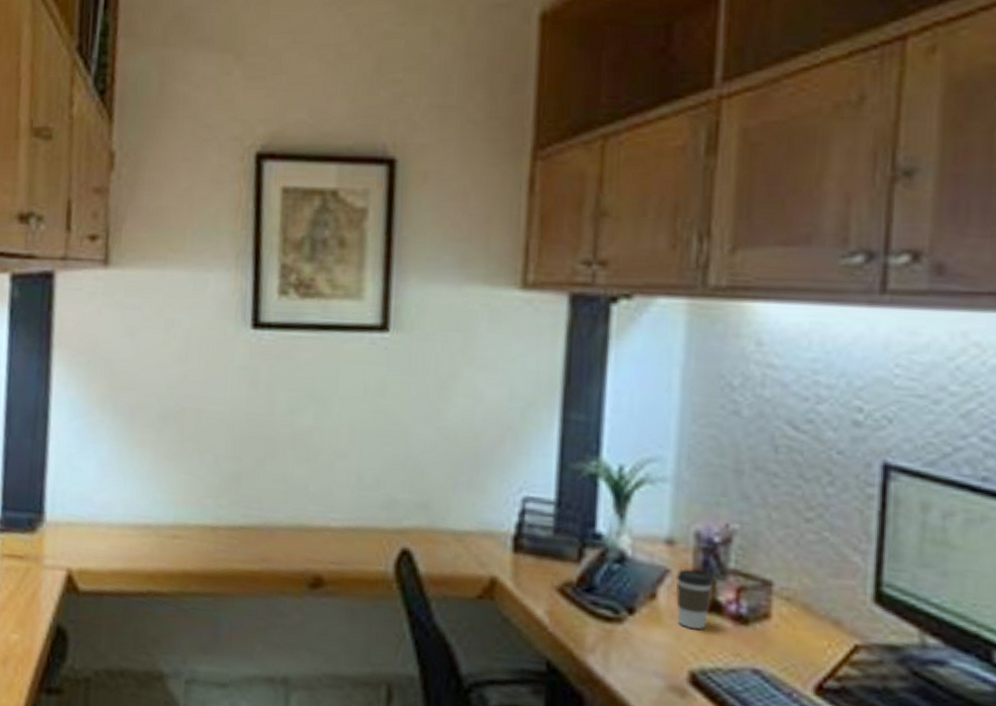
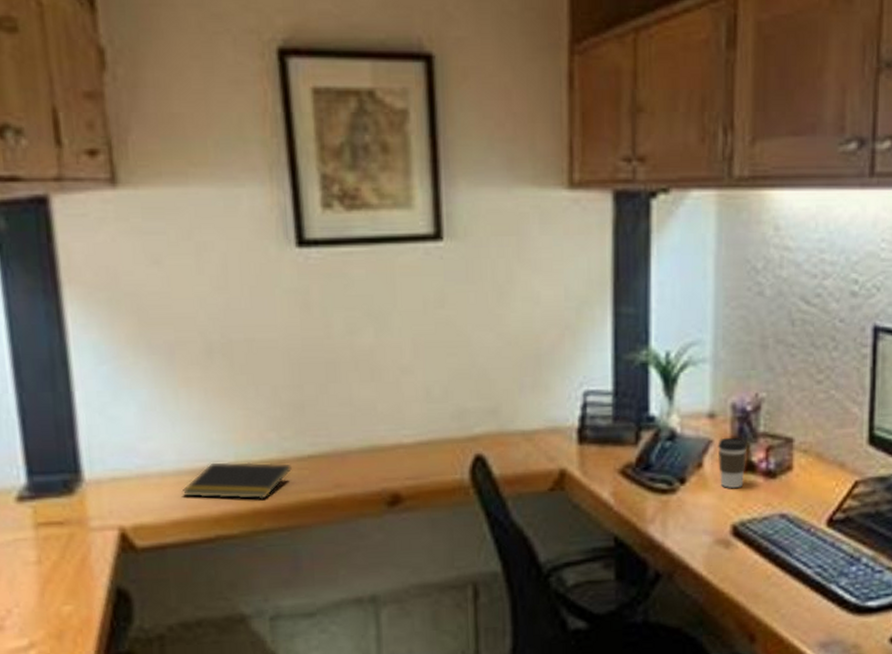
notepad: none [123,520,223,562] -> present [181,462,292,500]

